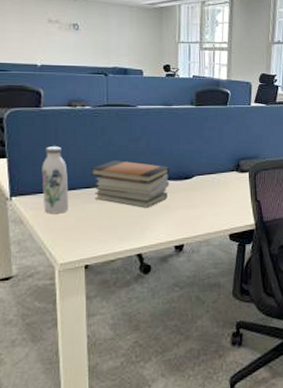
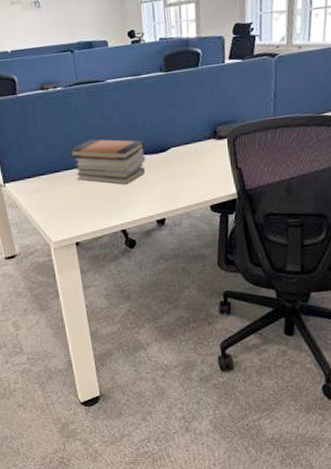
water bottle: present [41,146,69,214] -> none [26,131,55,197]

